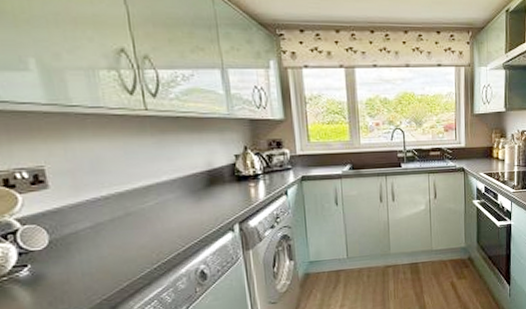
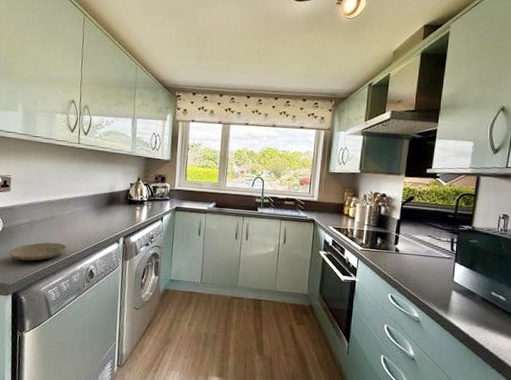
plate: none [69,246,159,278] -> present [9,242,66,262]

